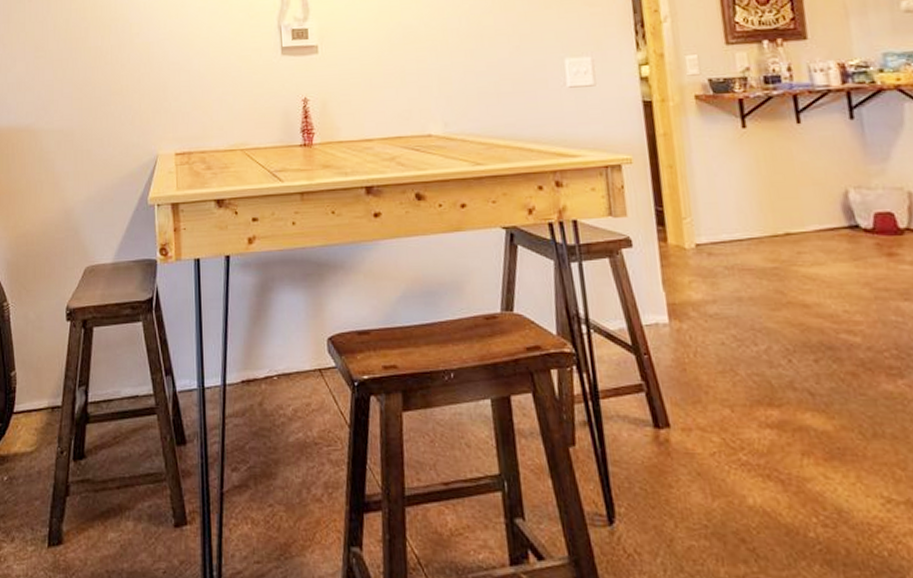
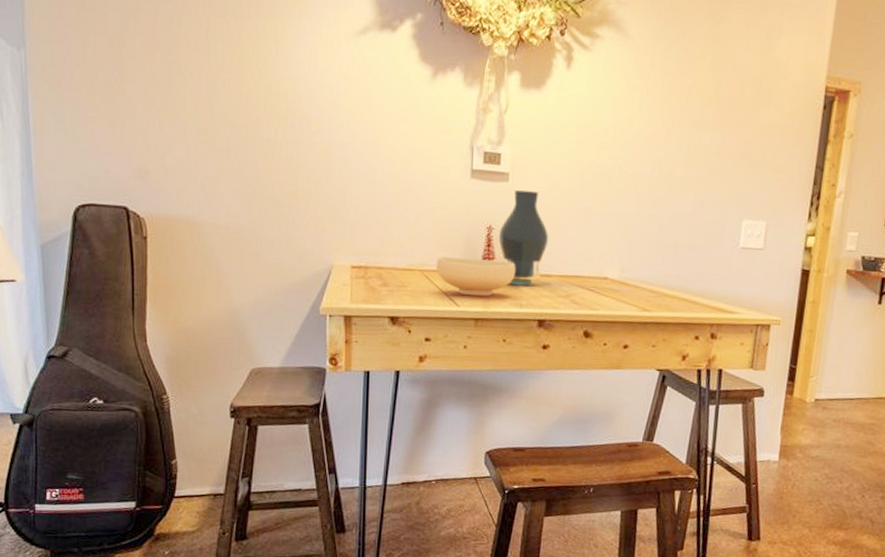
bowl: none [257,130,336,170] -> present [437,256,516,297]
vase: none [314,59,366,154] -> present [498,190,549,286]

